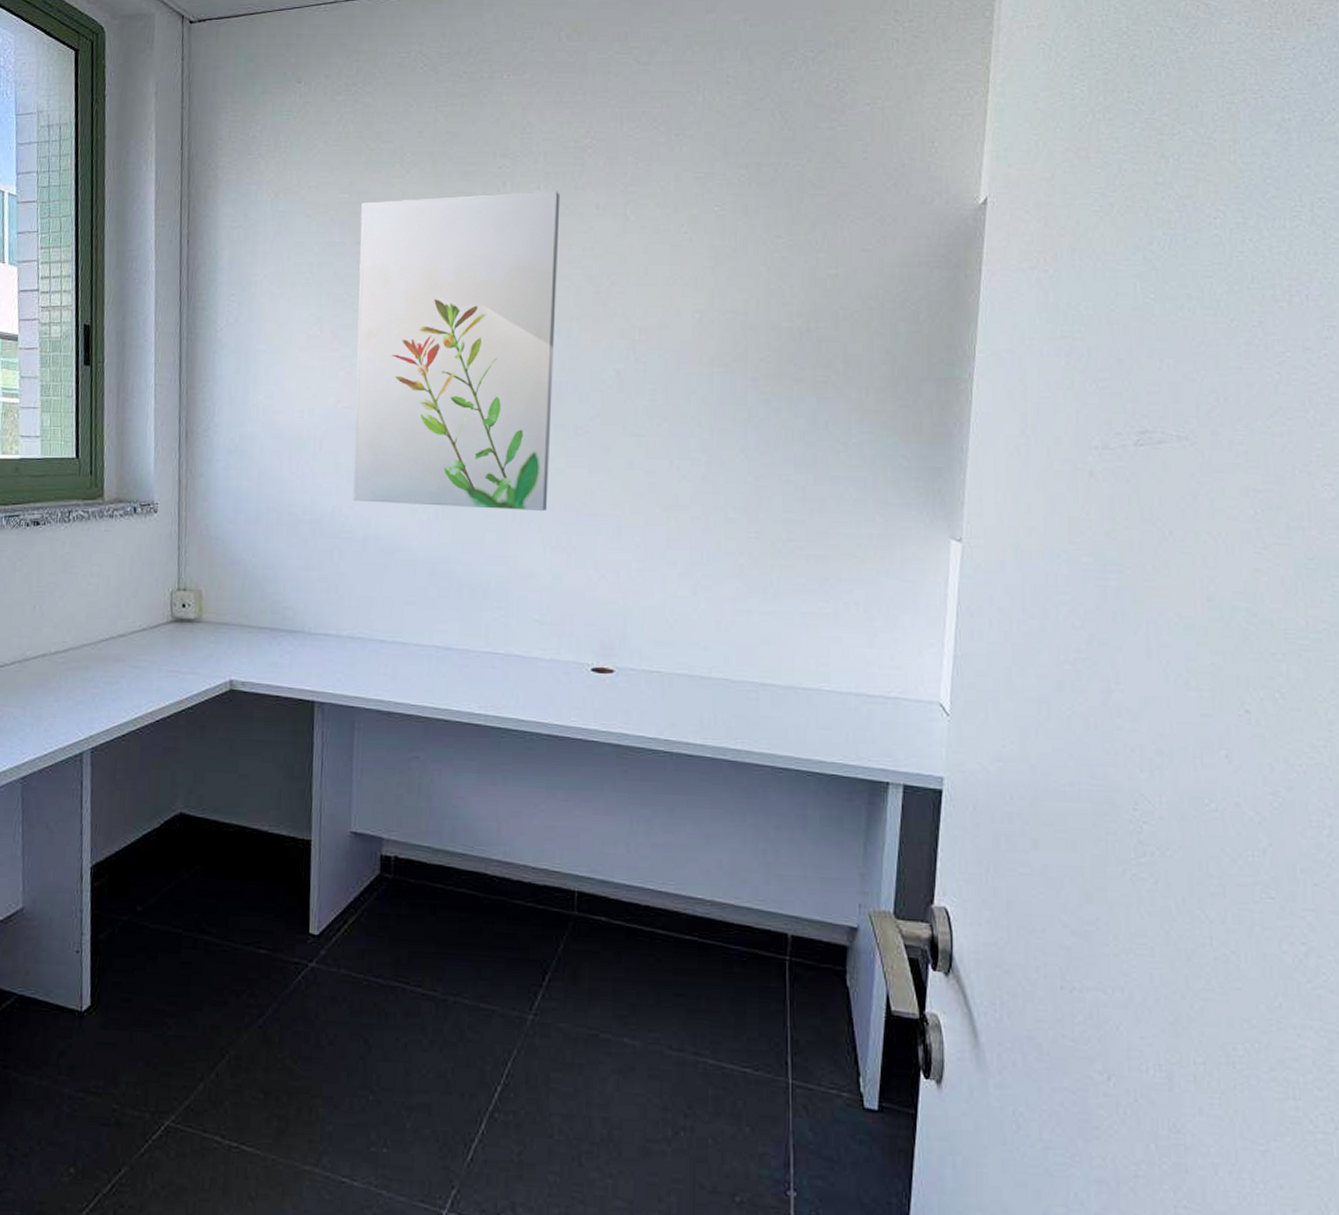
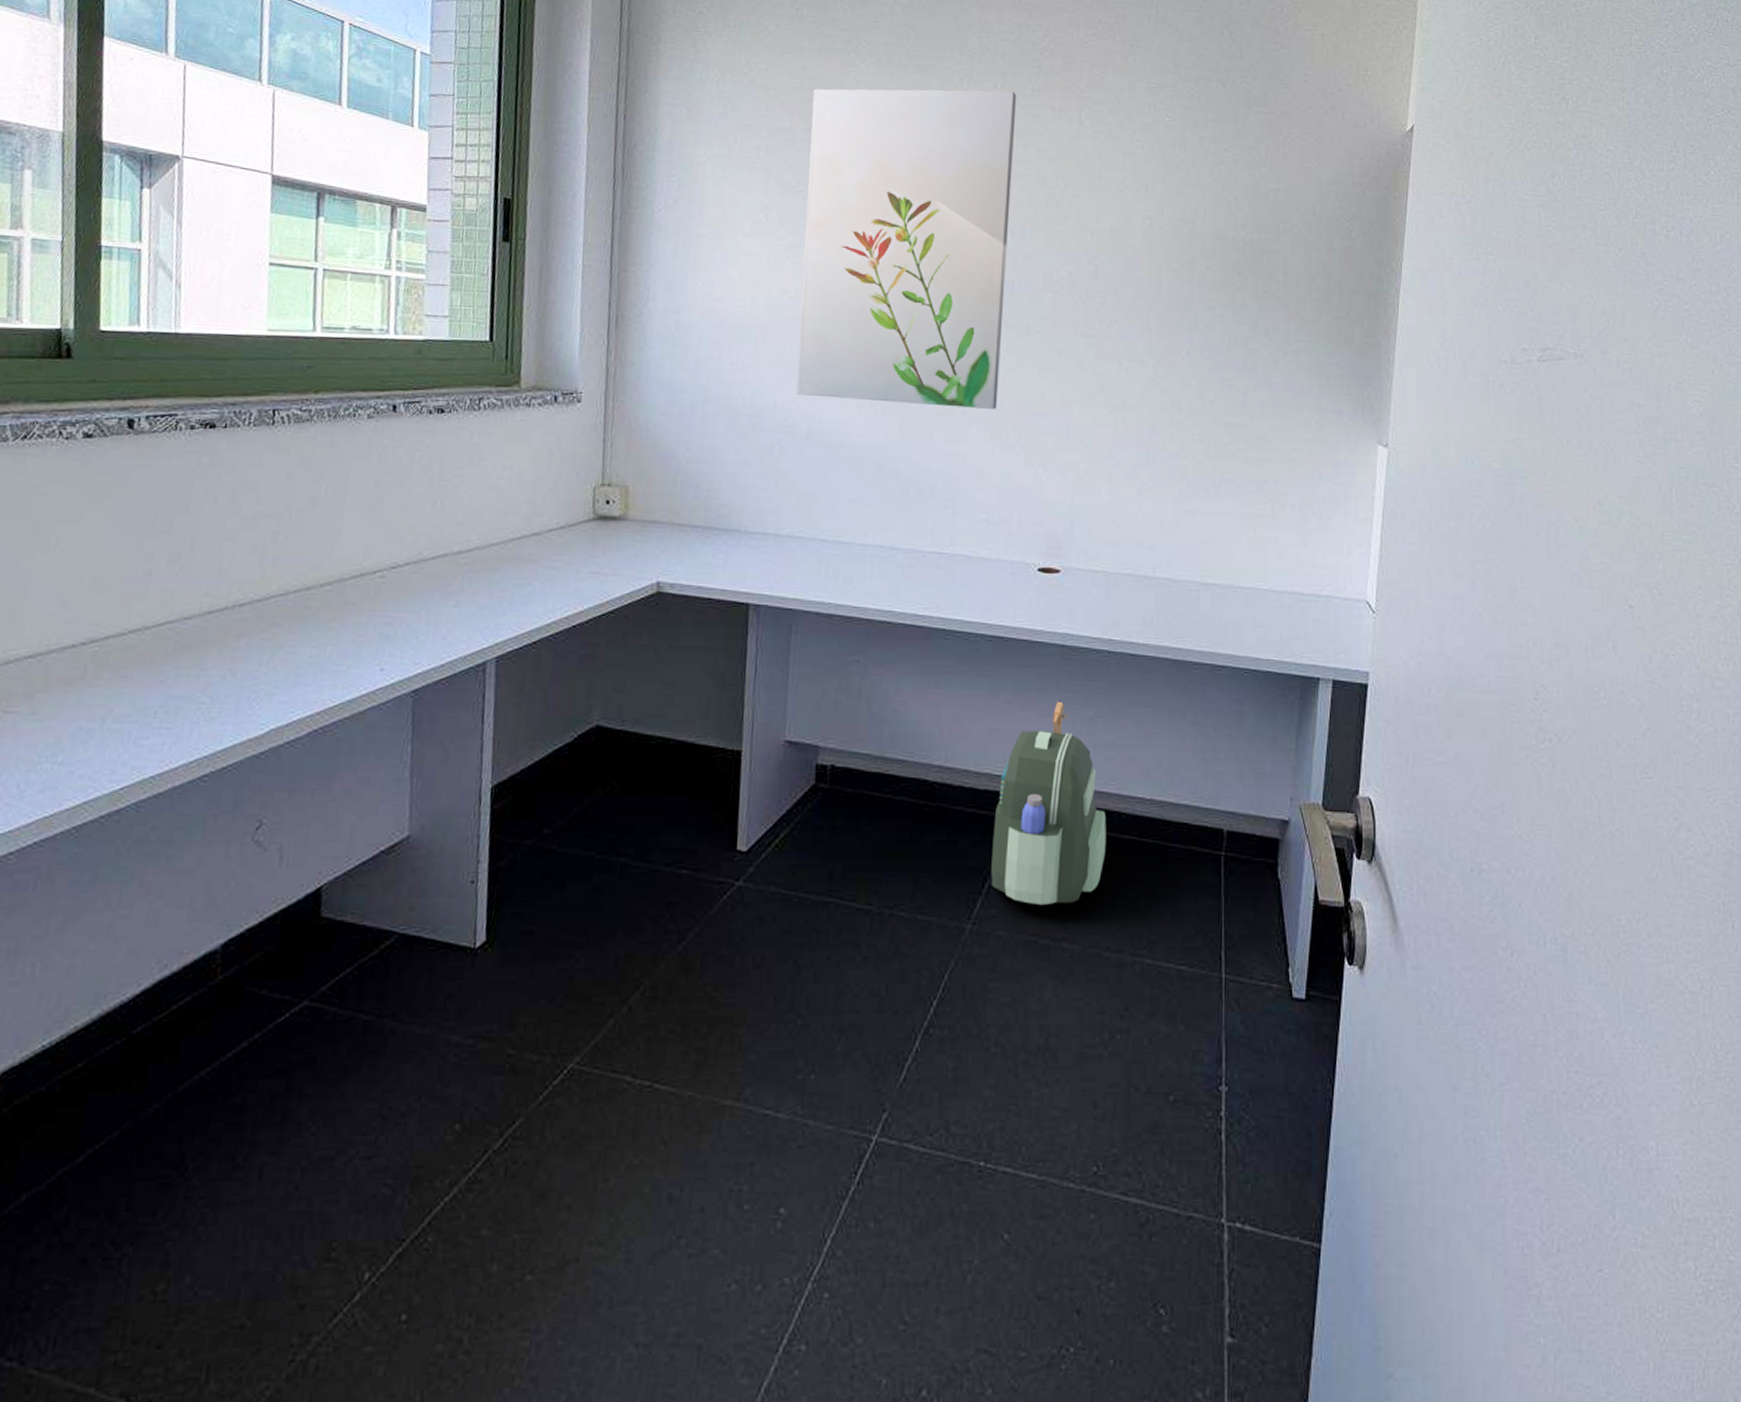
backpack: none [551,800,666,1001] -> present [991,701,1107,906]

